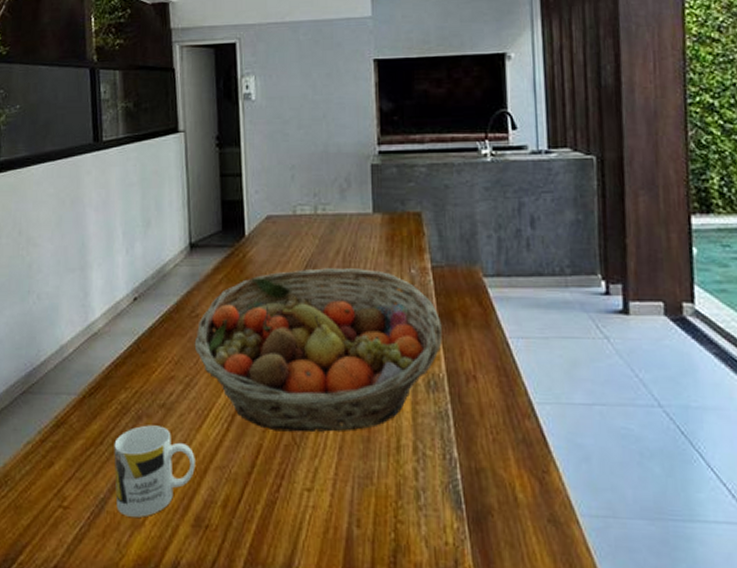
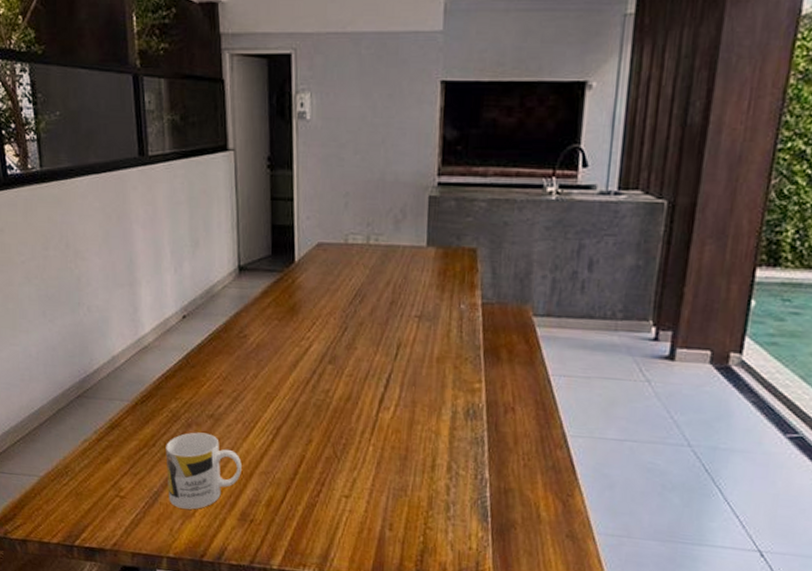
fruit basket: present [194,268,442,432] -> none [242,298,486,450]

